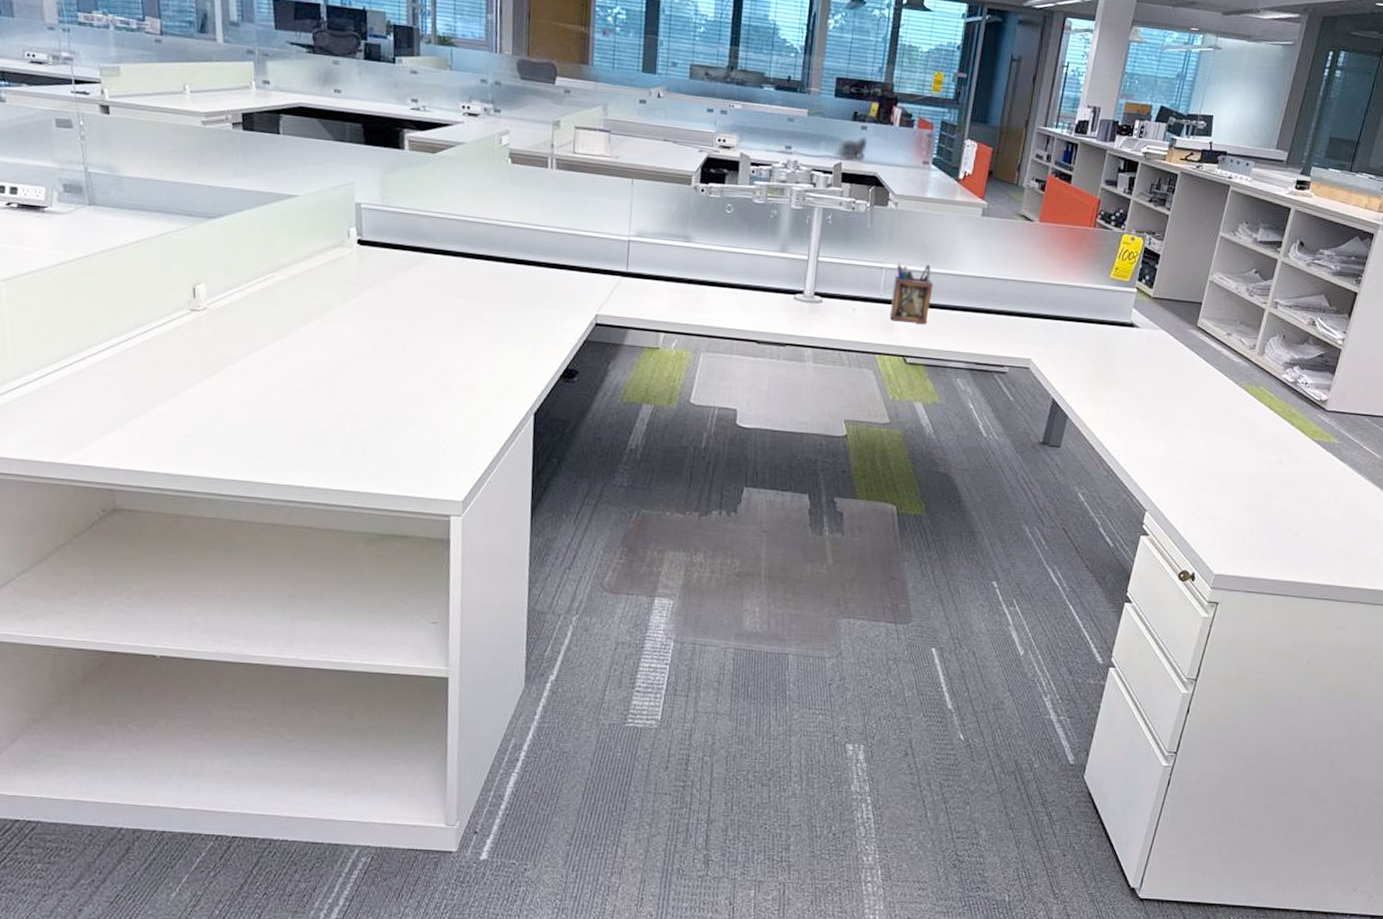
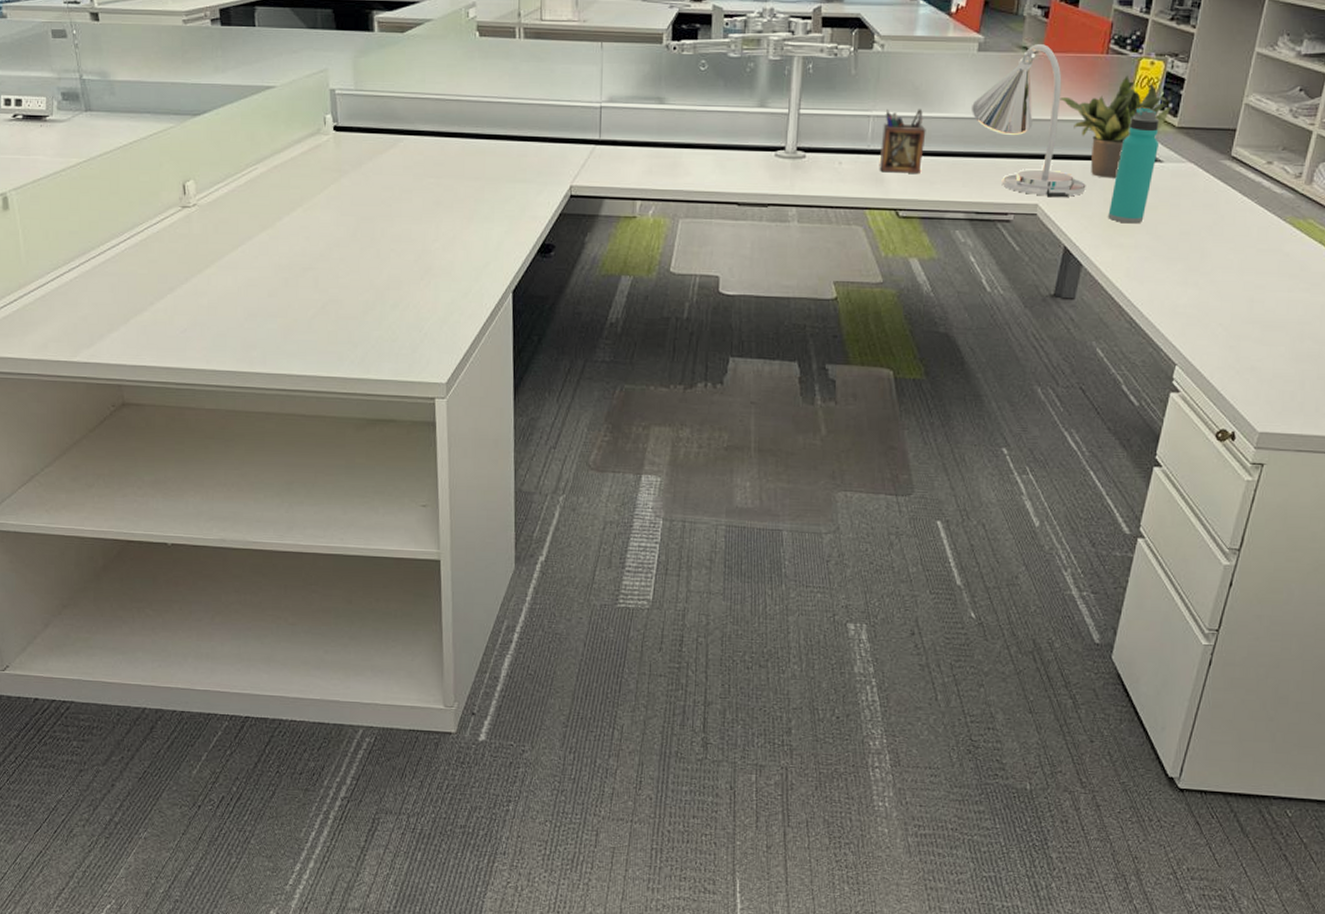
table lamp: none [974,214,1073,354] -> present [970,44,1086,198]
potted plant: none [1052,247,1149,340] -> present [1060,74,1173,179]
water bottle: none [1091,277,1138,382] -> present [1108,107,1160,224]

